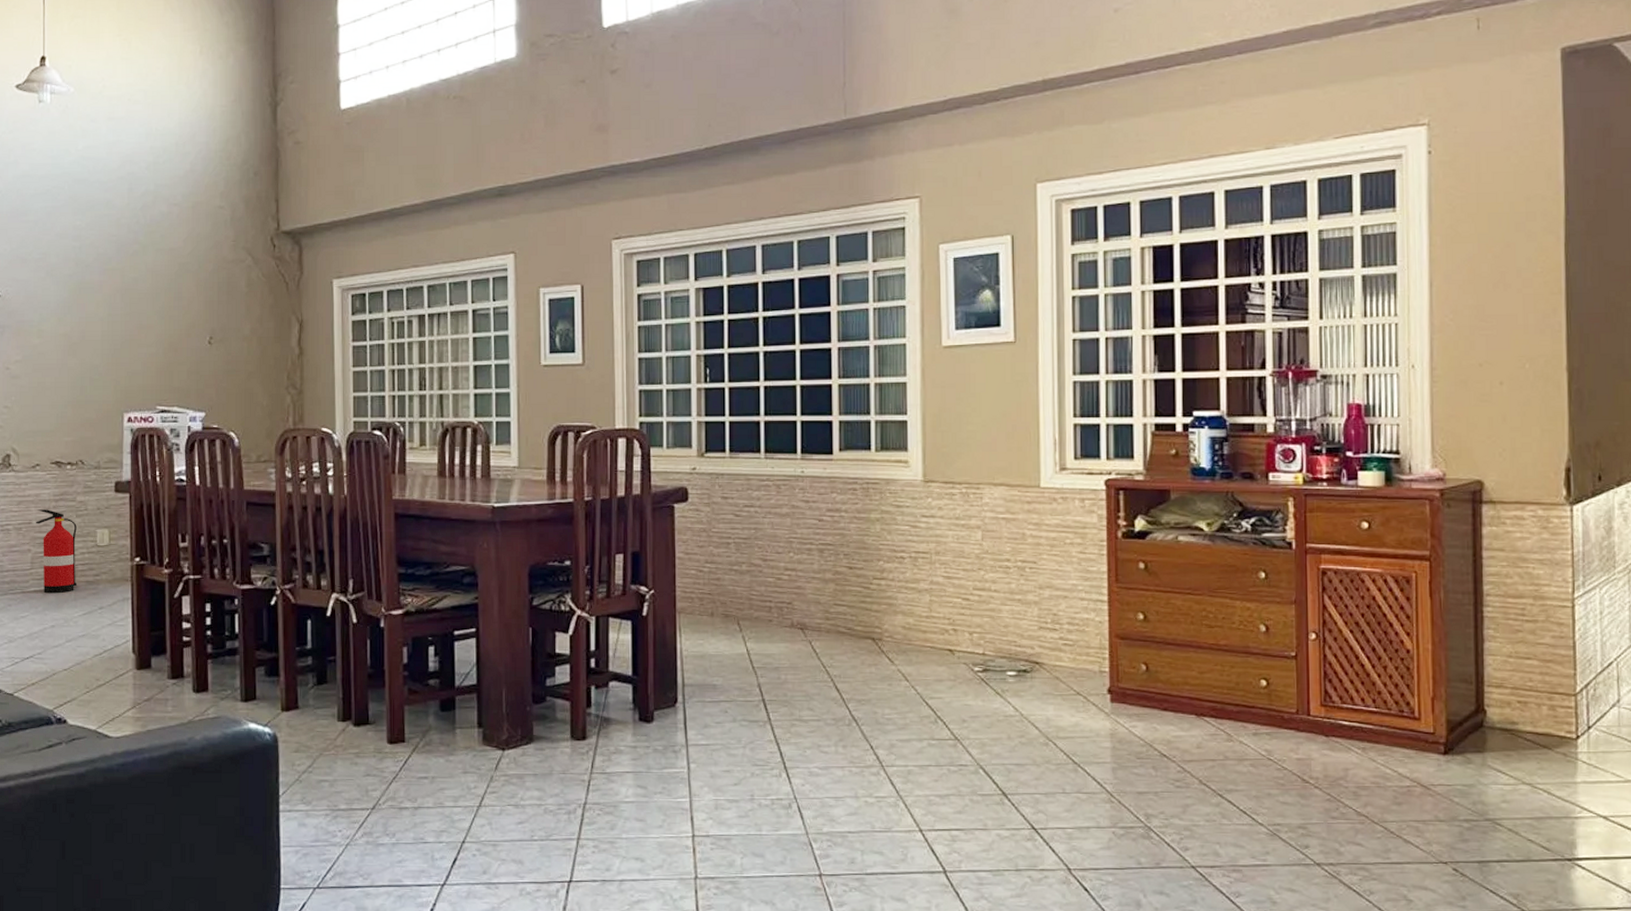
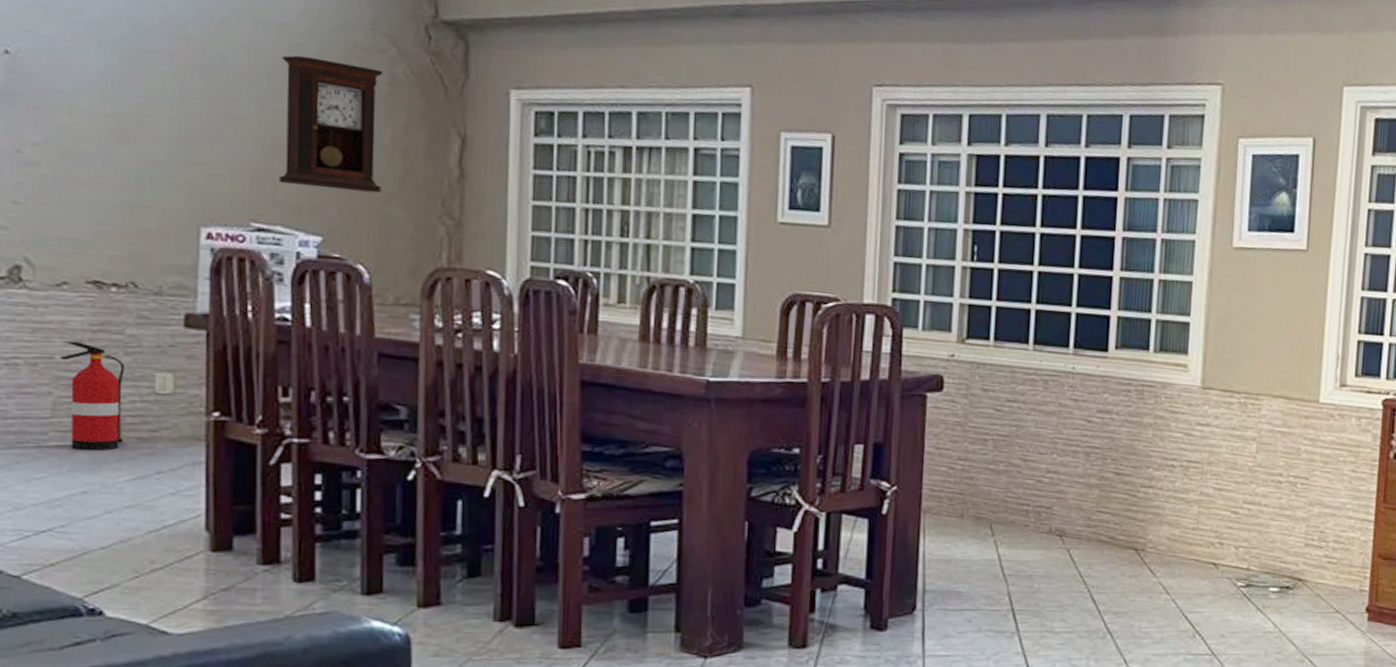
pendulum clock: none [174,272,245,374] -> present [278,55,384,193]

